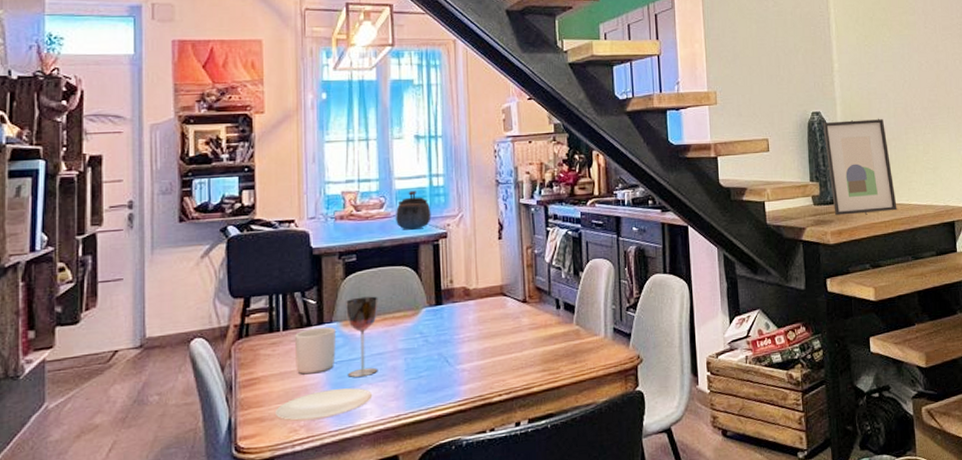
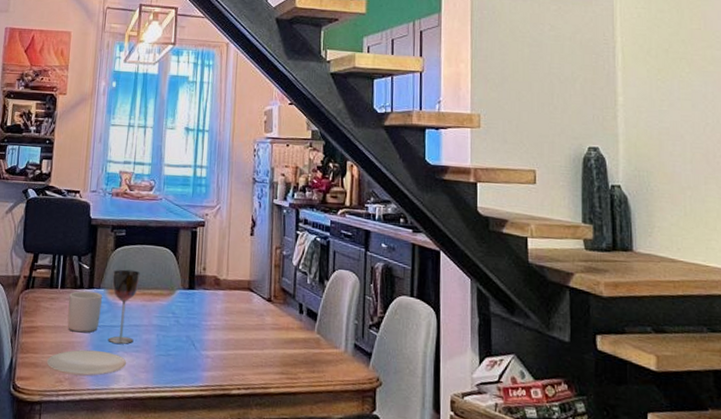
kettle: present [395,190,431,230] -> none [161,178,193,215]
picture frame: present [823,118,897,216] -> none [601,160,690,271]

